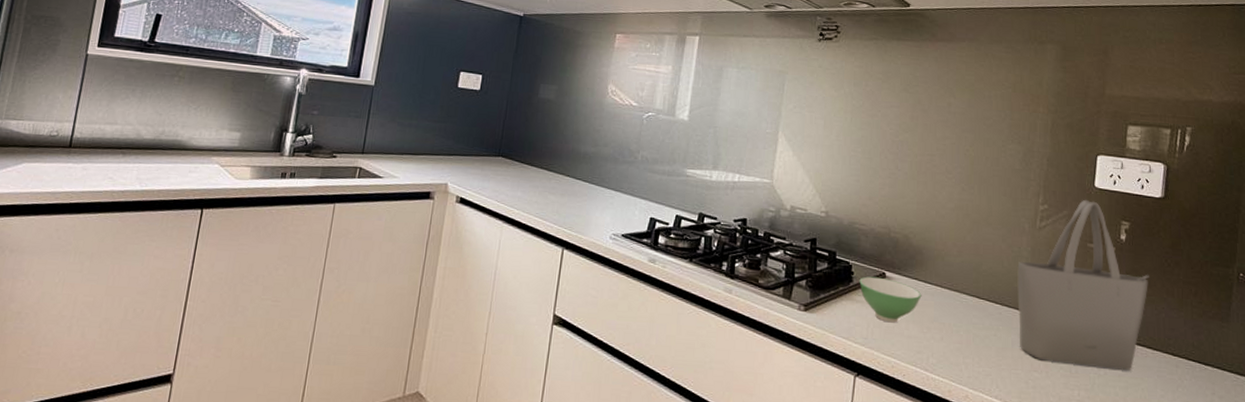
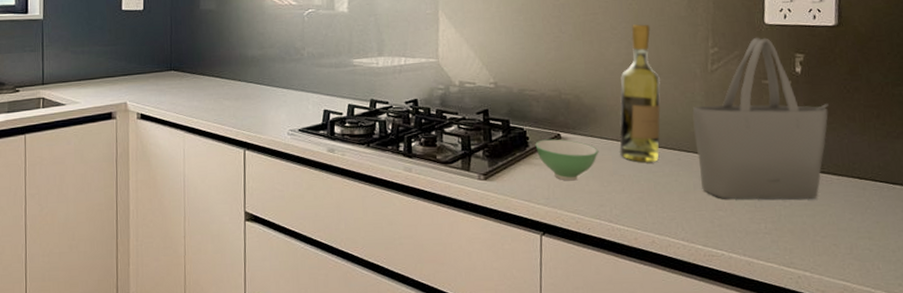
bottle: none [942,171,990,313] -> present [619,24,661,163]

